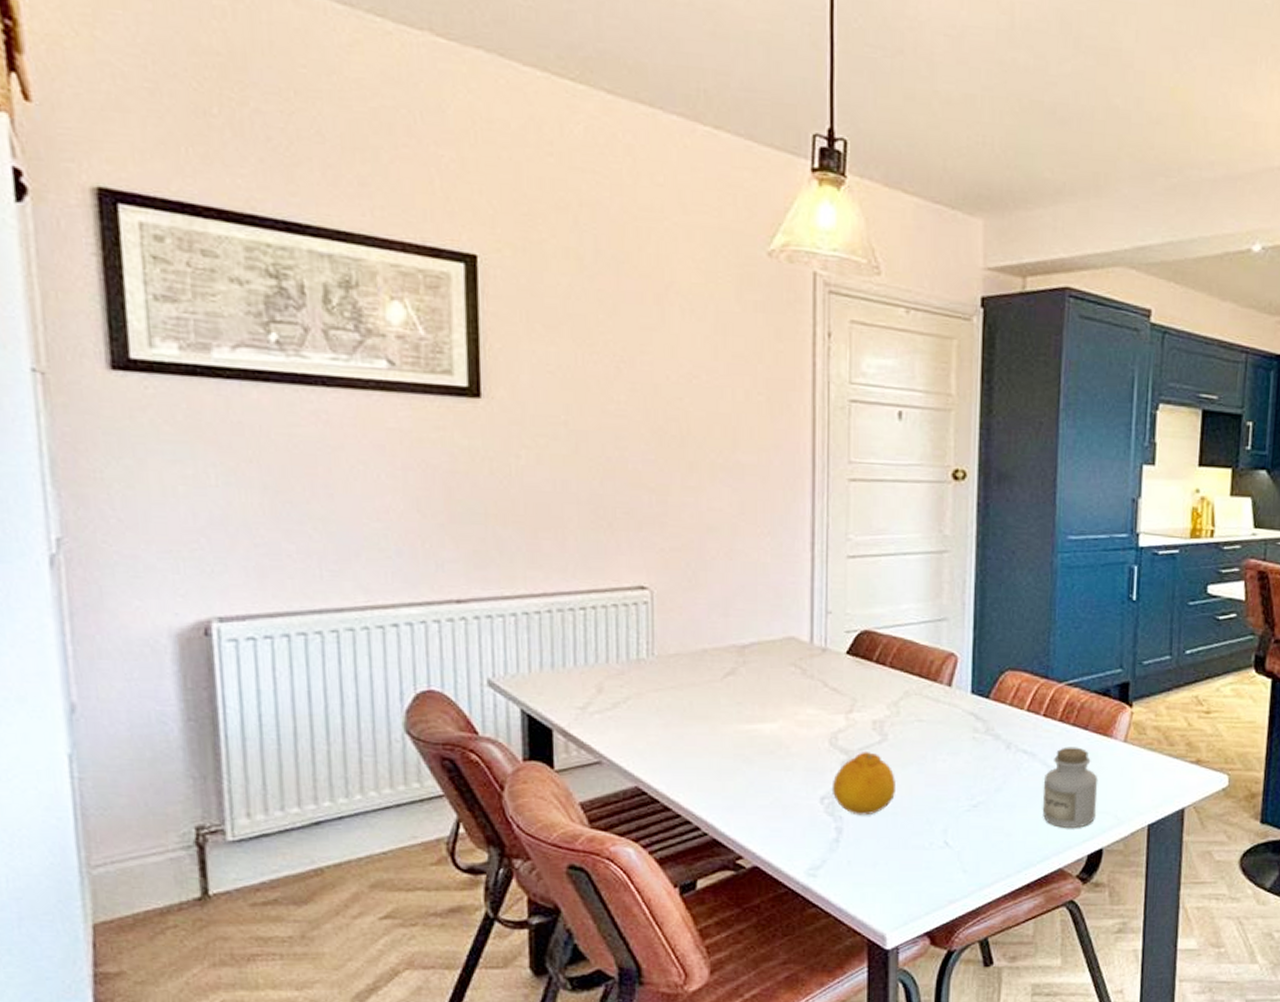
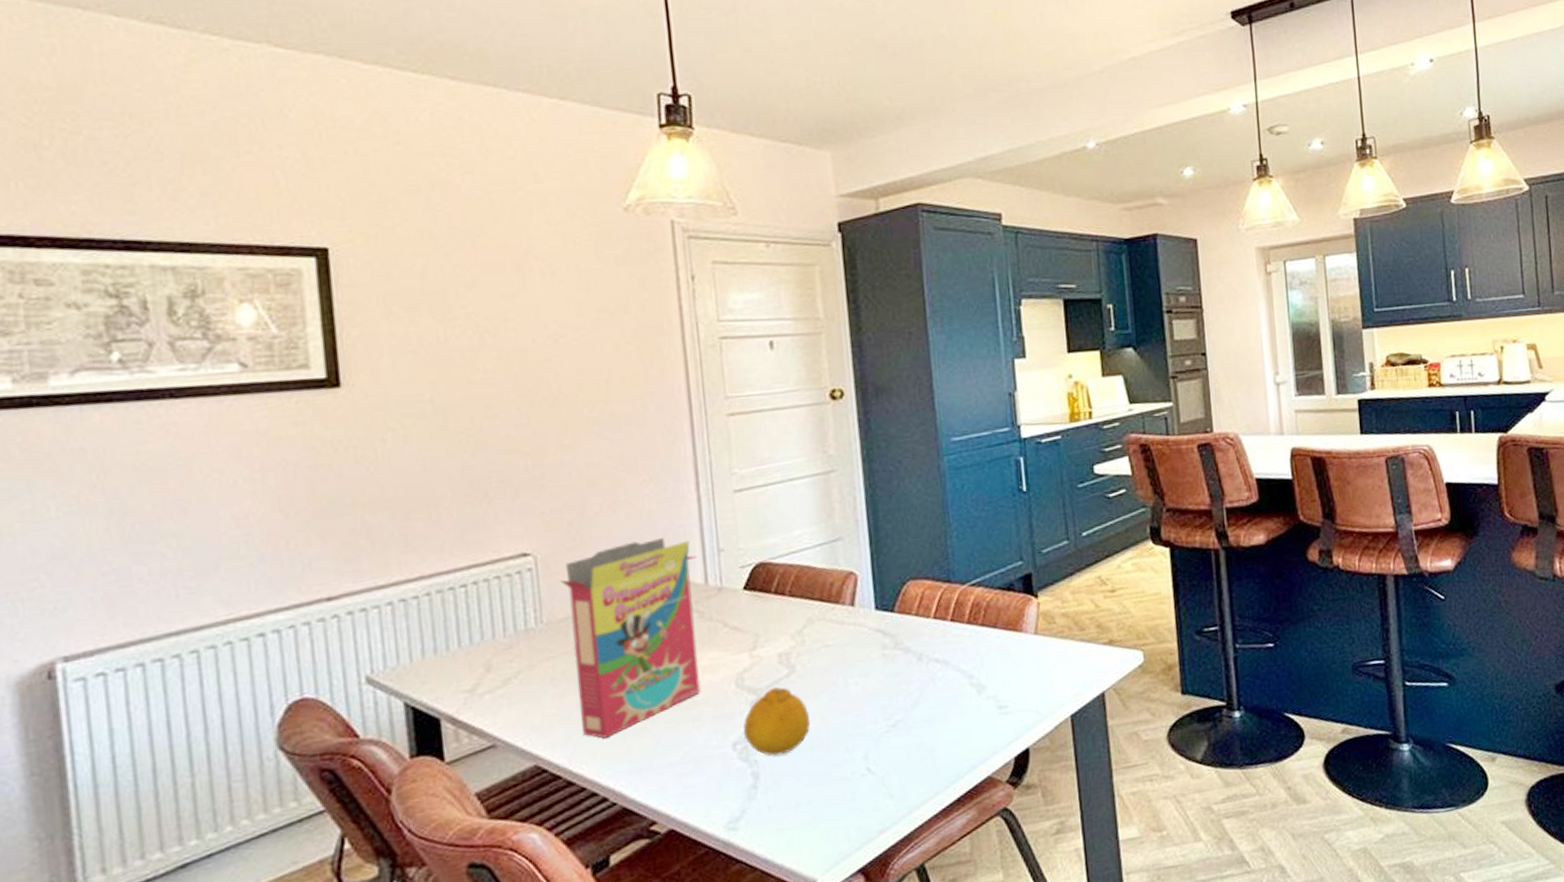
cereal box: none [673,591,806,773] -> present [560,537,701,739]
jar: present [1042,747,1098,829] -> none [959,647,1017,734]

